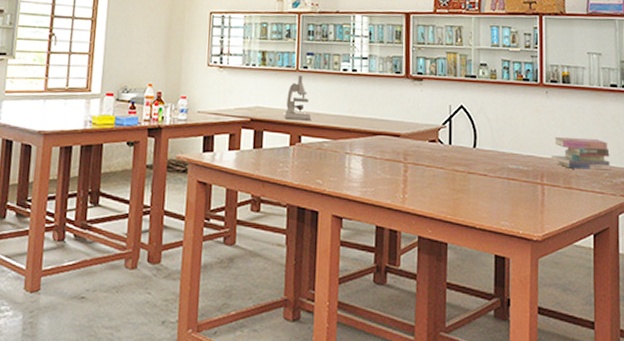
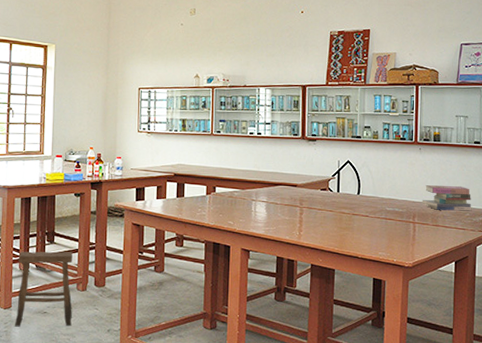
stool: none [42,216,121,317] -> present [14,251,73,327]
microscope: present [285,76,312,121] -> none [202,139,224,175]

